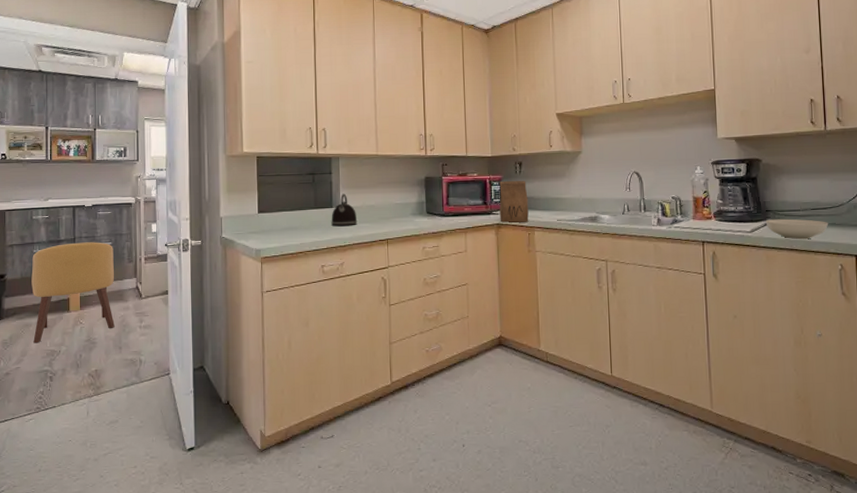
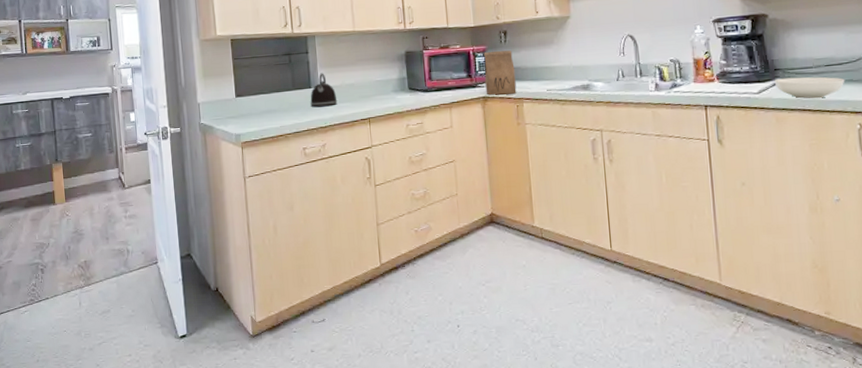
chair: present [31,242,115,343] -> none [15,133,100,237]

